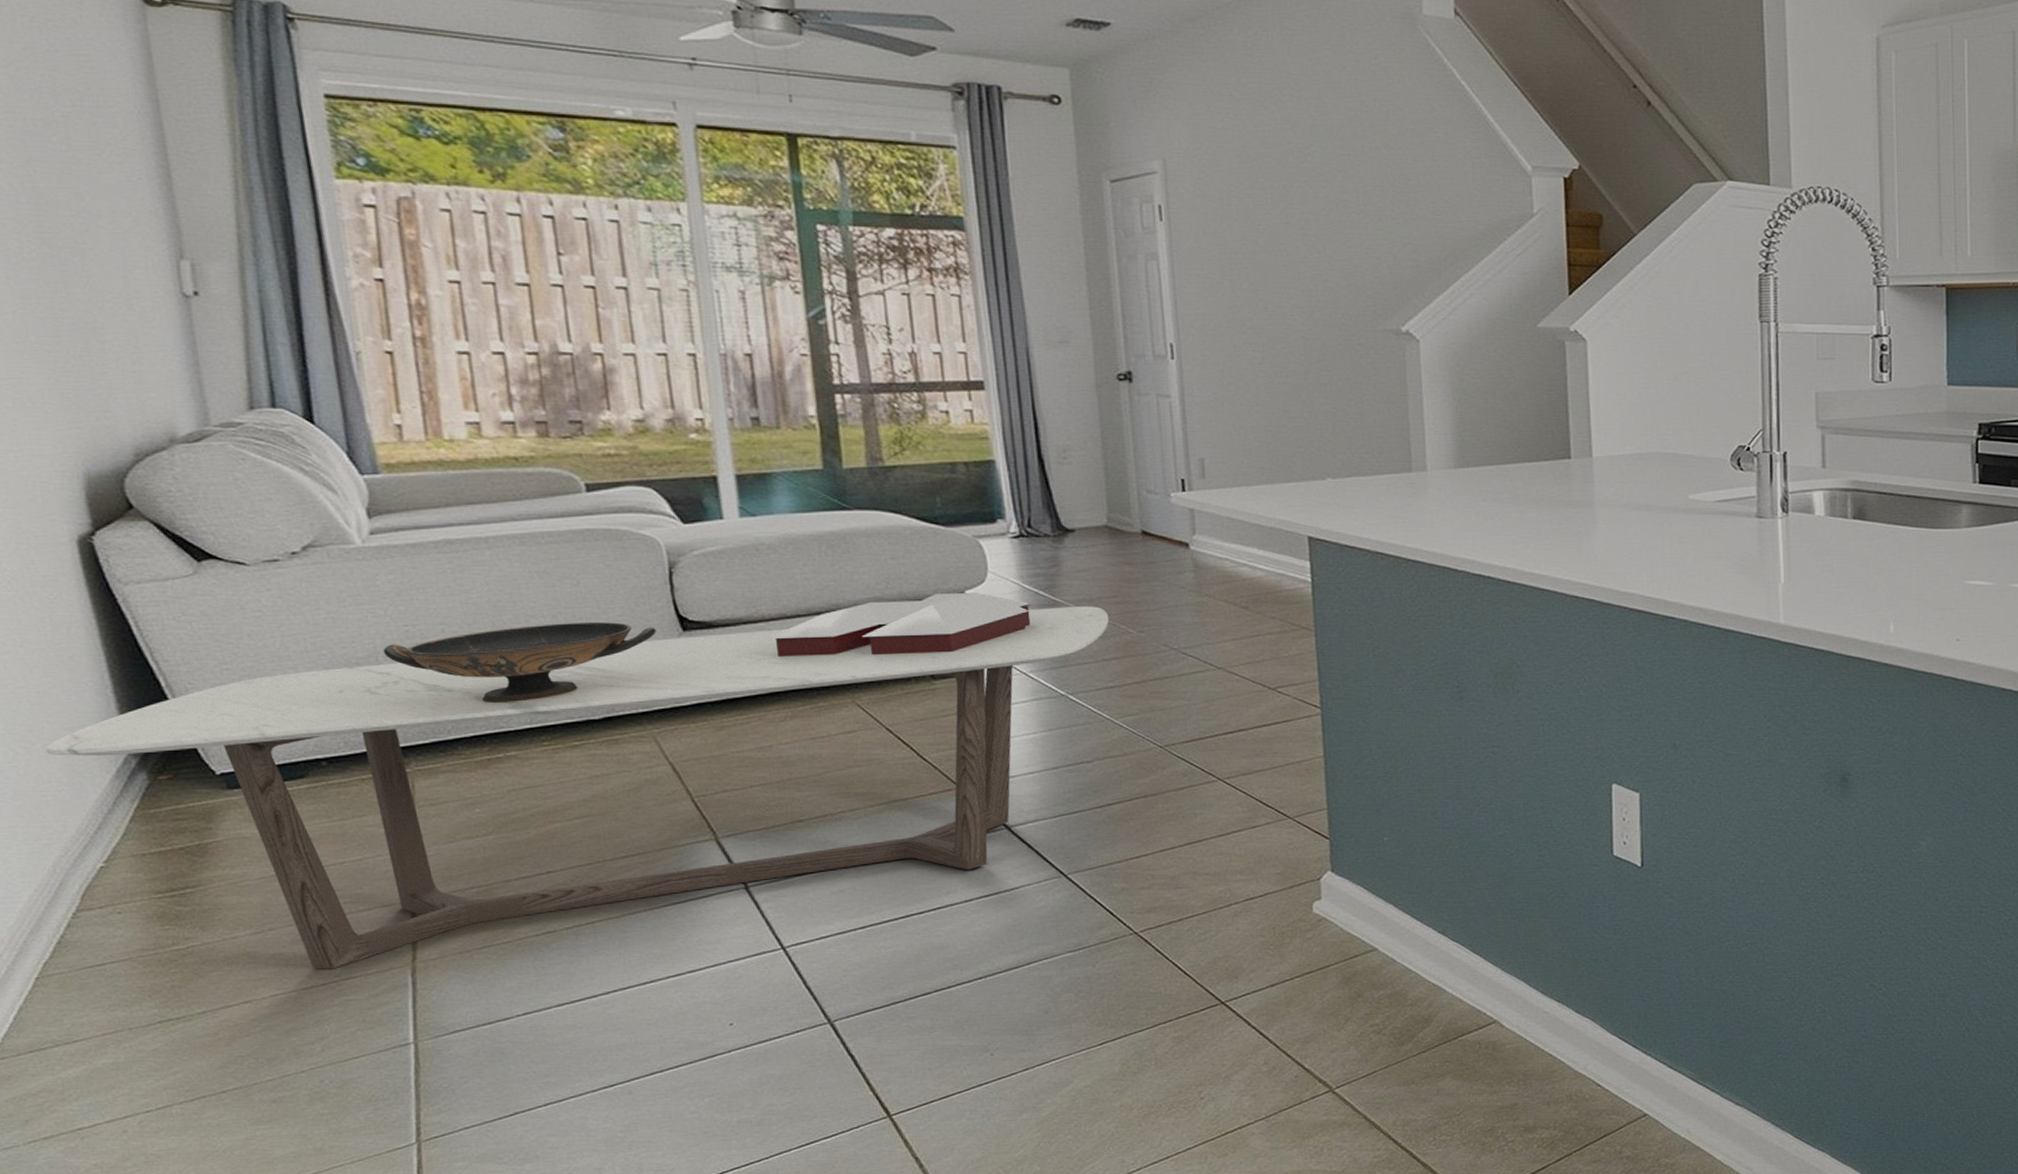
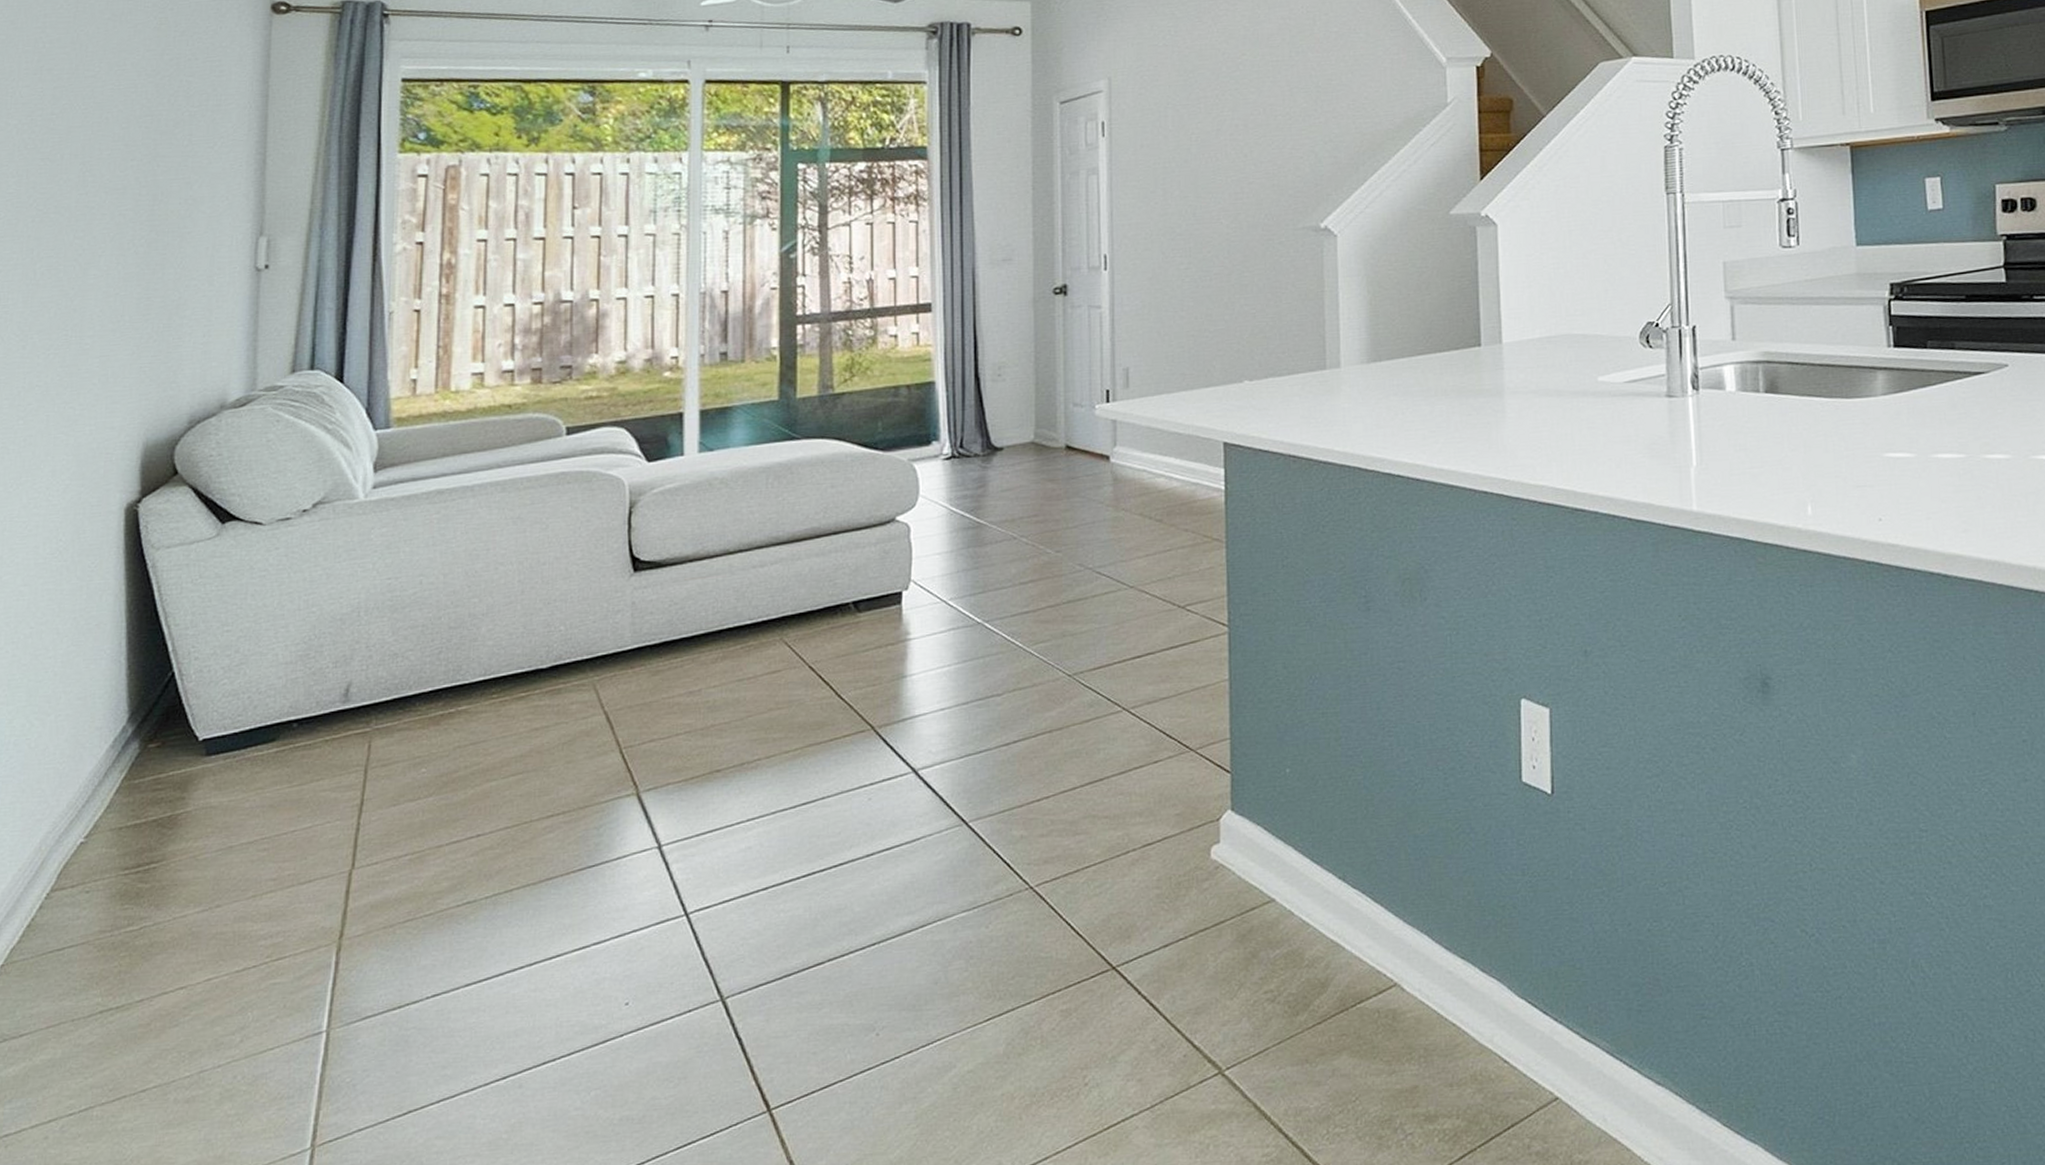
coffee table: present [45,606,1110,970] -> none [57,526,1029,950]
decorative bowl: present [384,621,656,703] -> none [366,566,610,655]
books: present [767,593,1035,657] -> none [709,518,960,594]

